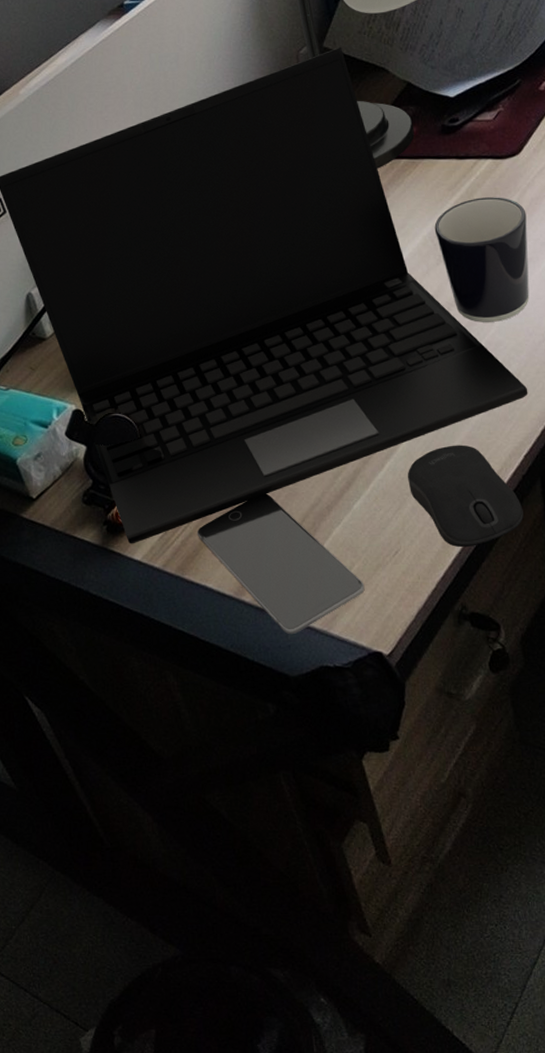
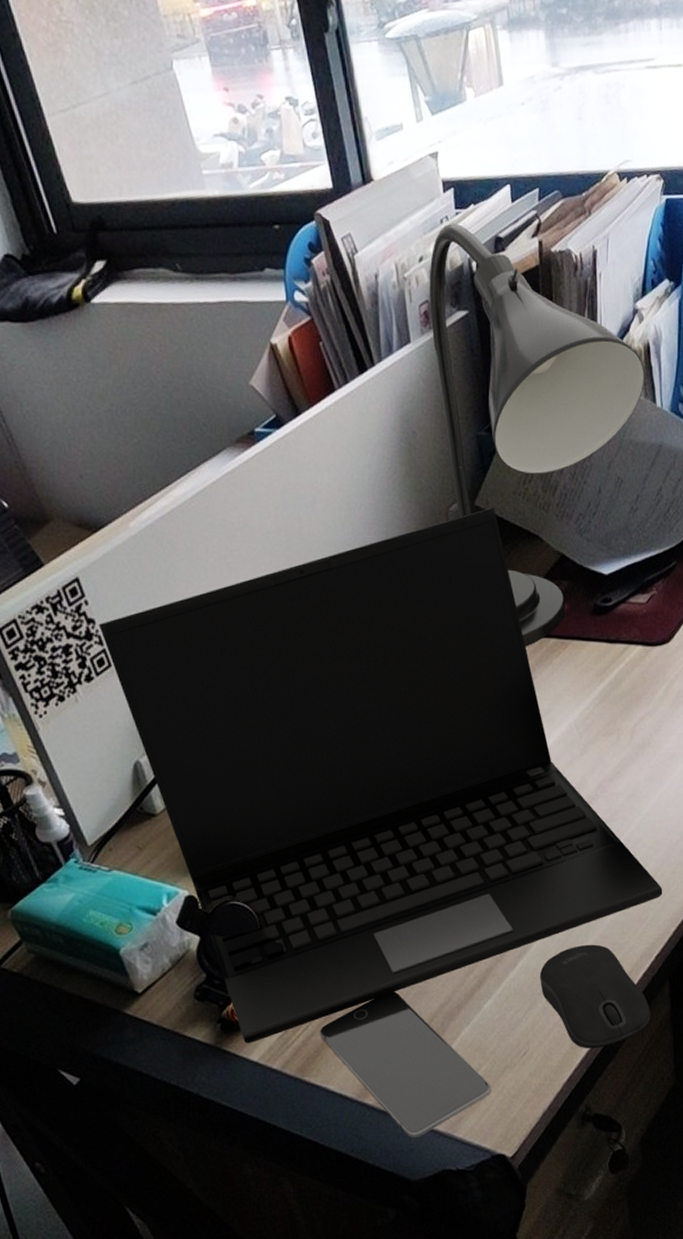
mug: present [434,197,529,322] -> none [580,686,673,818]

